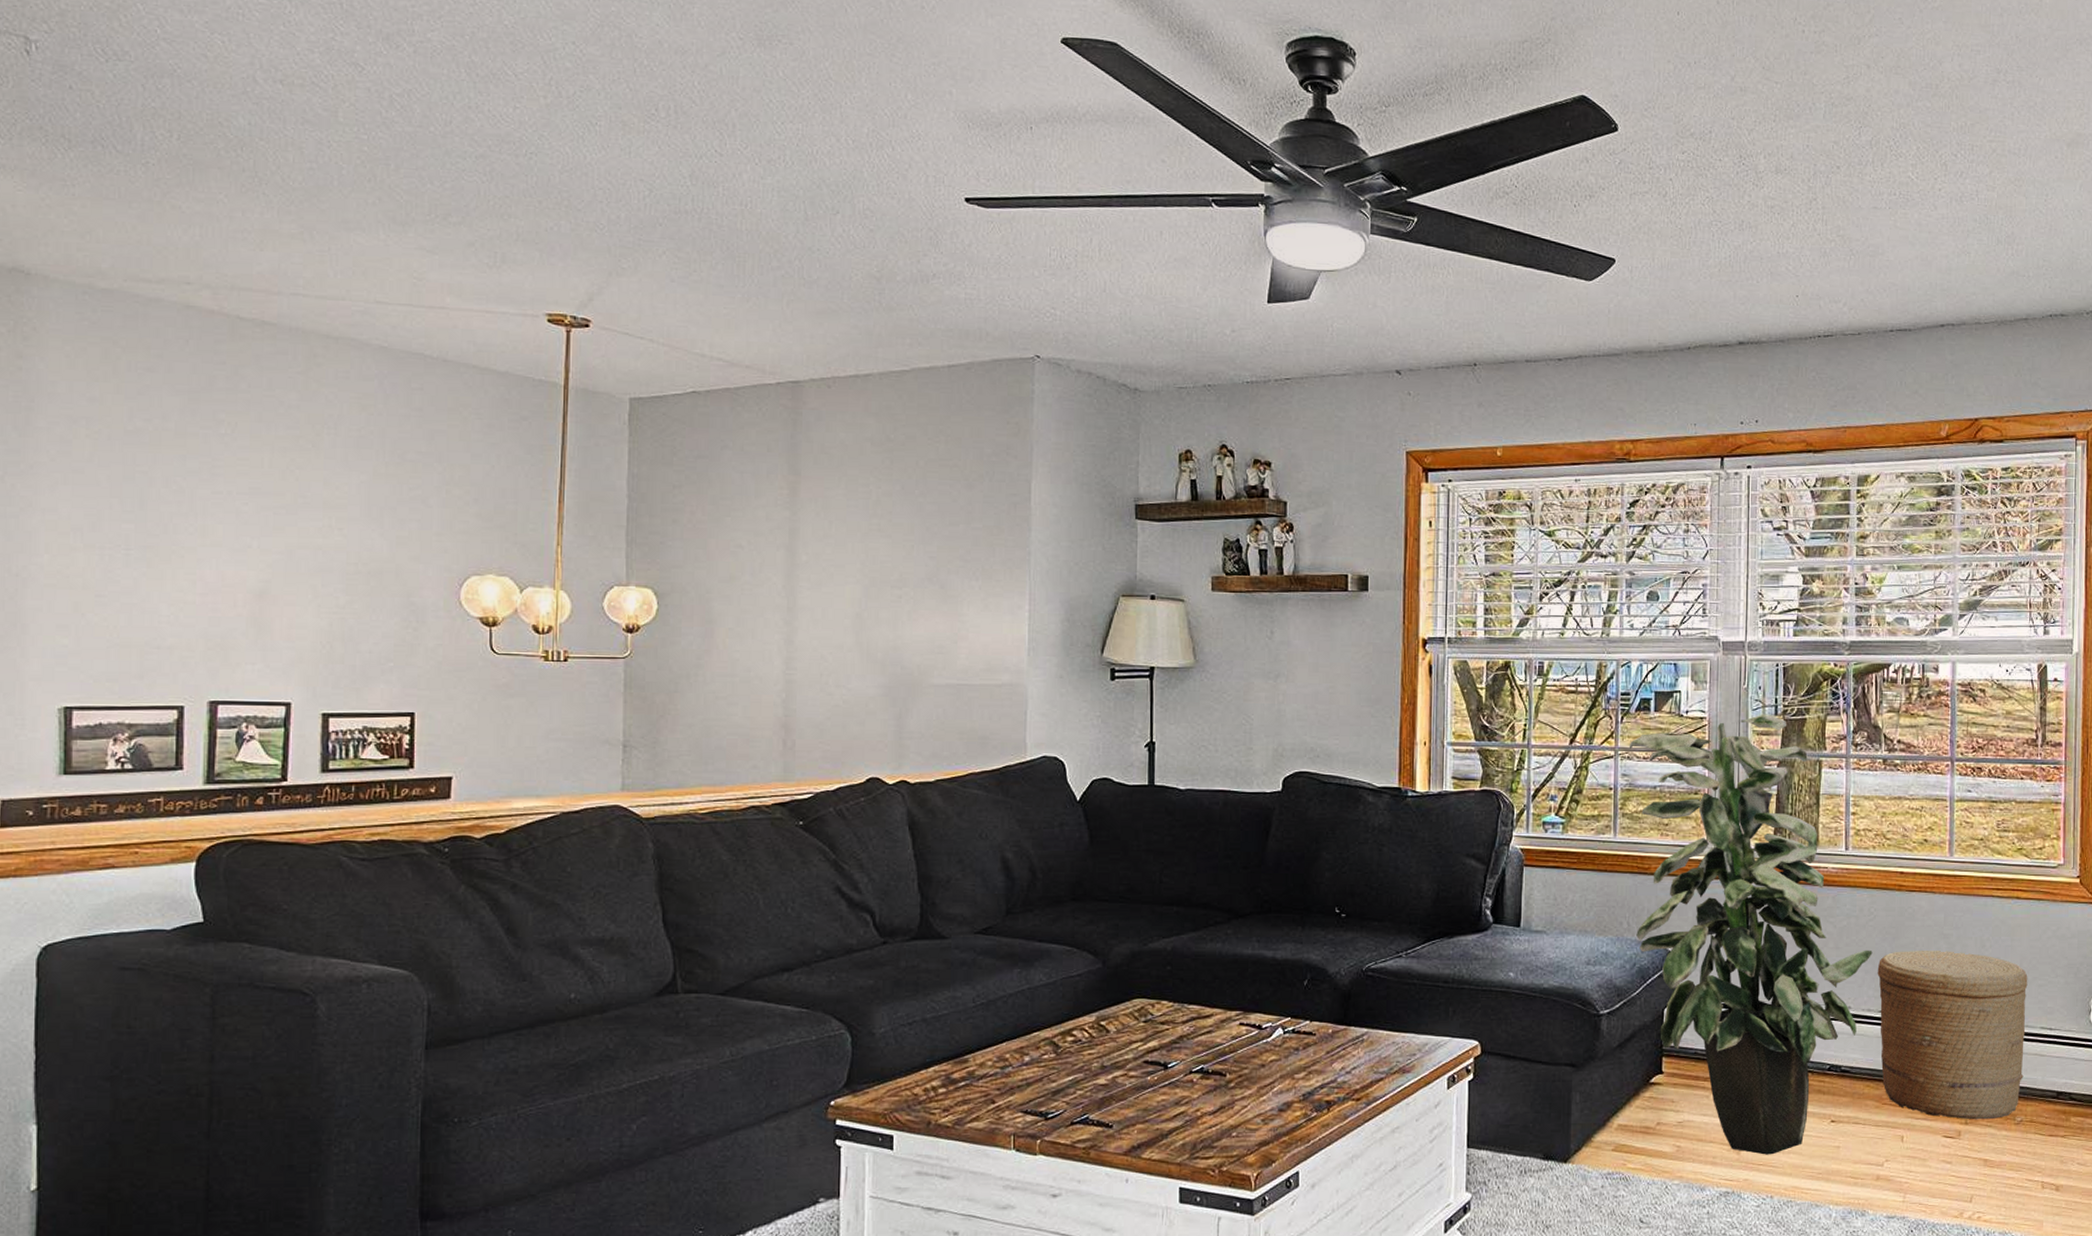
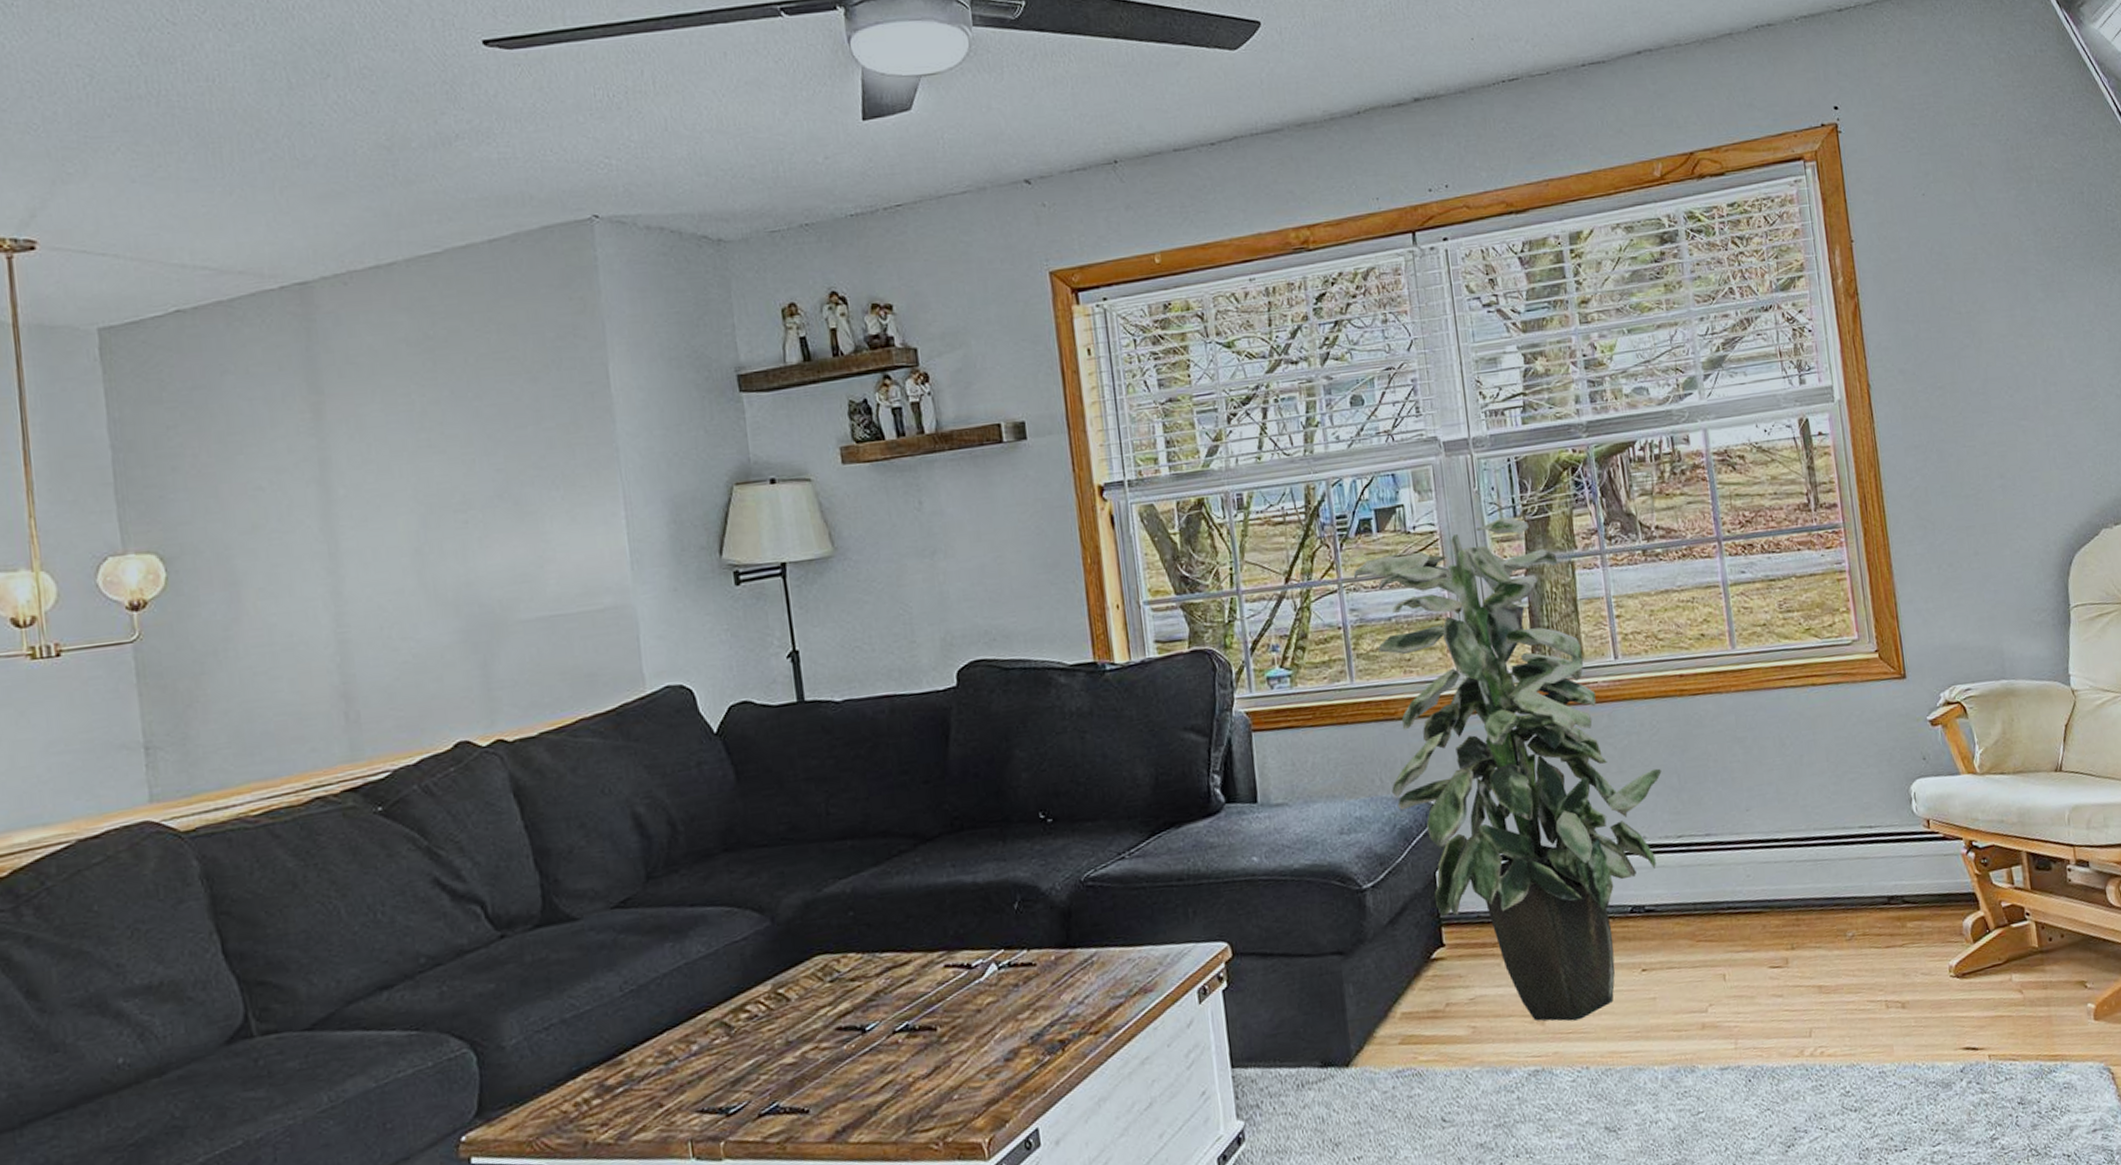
woven basket: present [1877,951,2028,1120] -> none [1669,755,1849,946]

